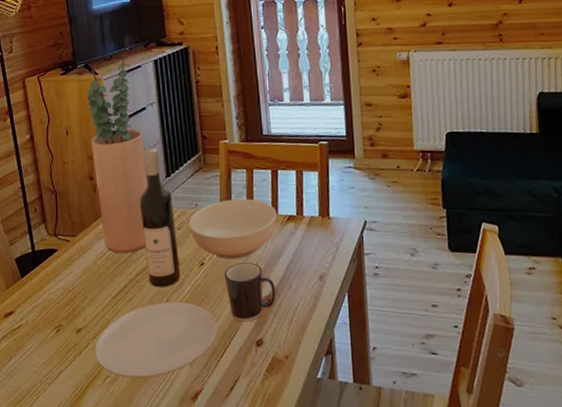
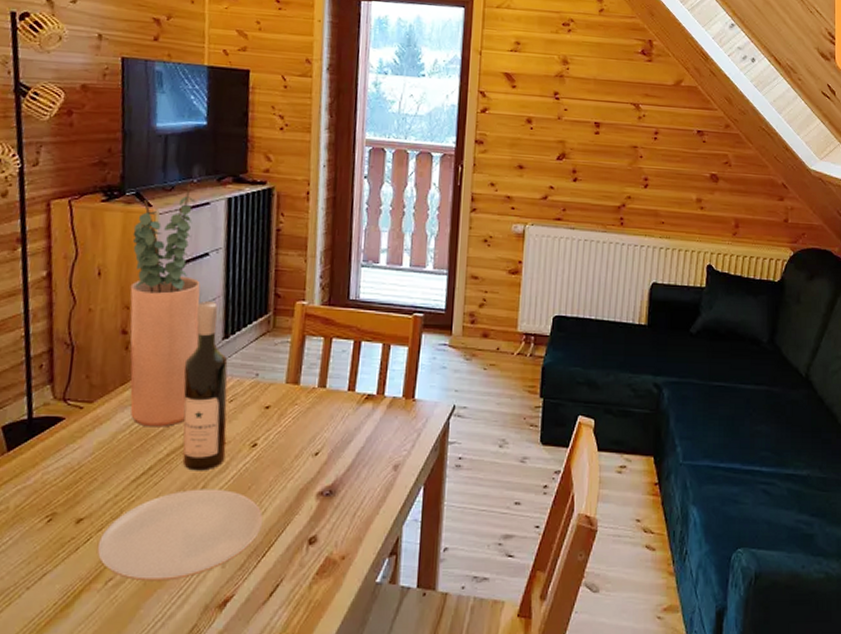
bowl: present [188,198,277,260] -> none [244,370,354,441]
mug: present [224,262,276,322] -> none [279,446,341,516]

